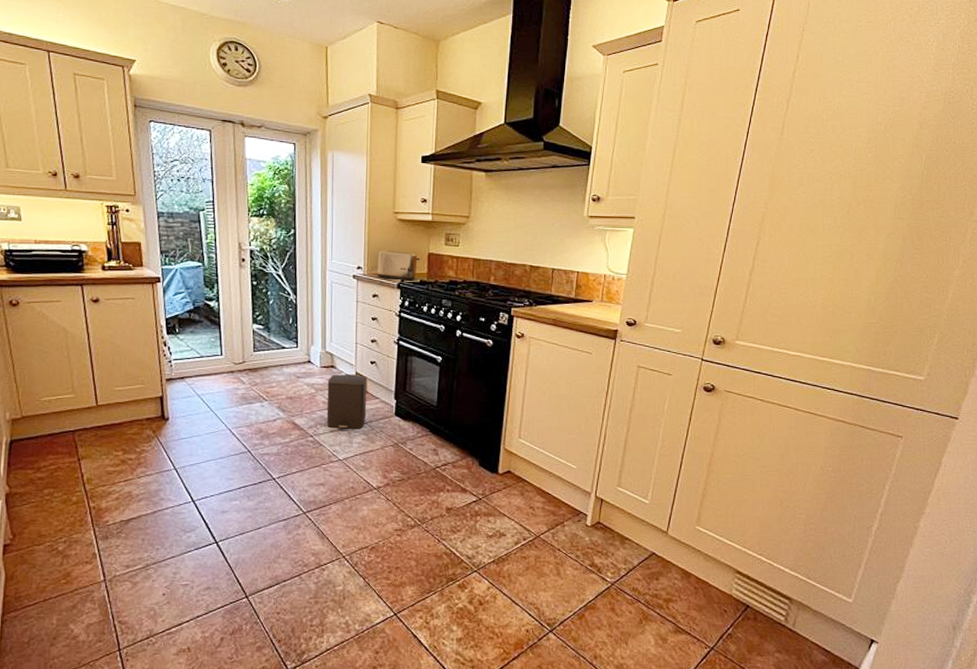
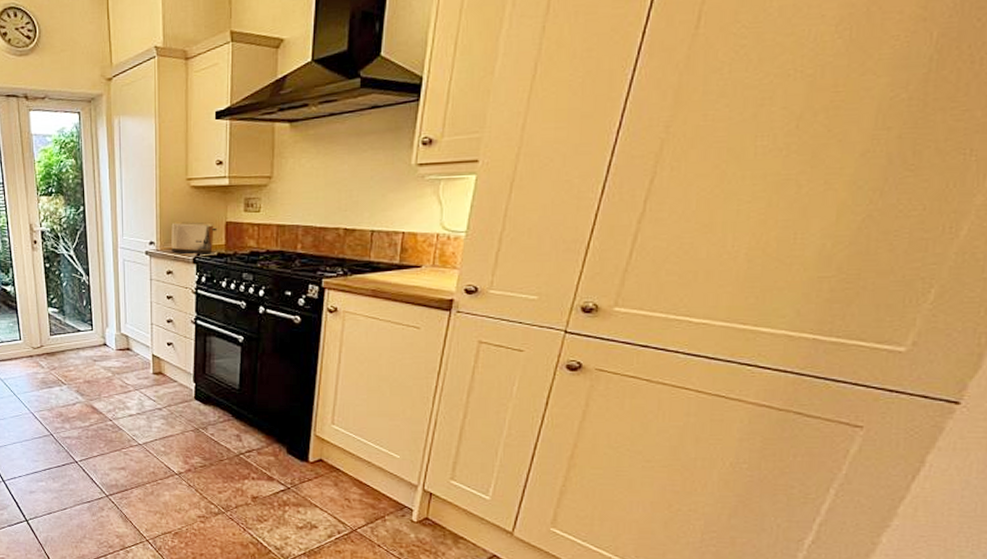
pedal bin: present [326,374,368,429] -> none [124,357,165,413]

